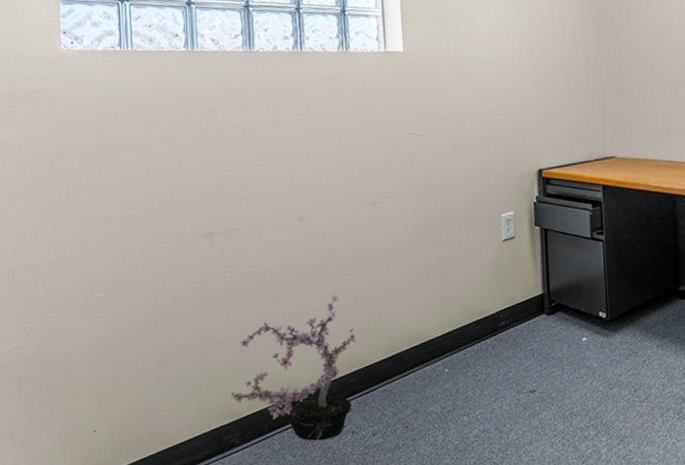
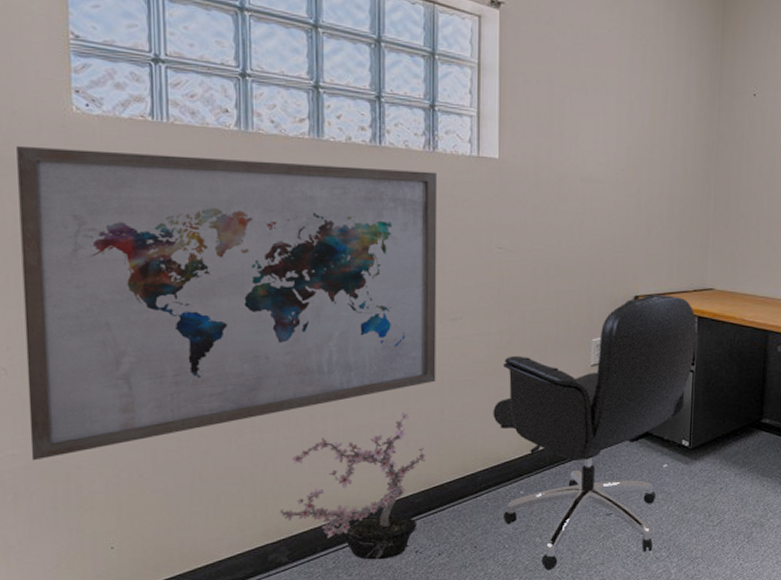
wall art: none [21,69,361,352] -> present [17,145,438,461]
office chair: none [414,166,604,451] -> present [493,294,697,570]

